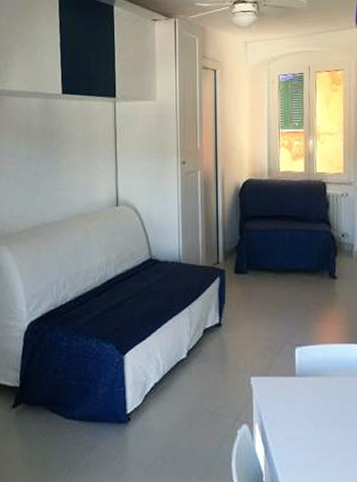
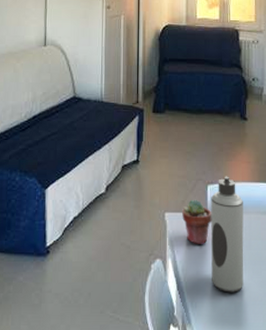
potted succulent: none [269,362,301,410] -> present [182,199,212,245]
water bottle: none [299,338,336,458] -> present [211,176,244,293]

